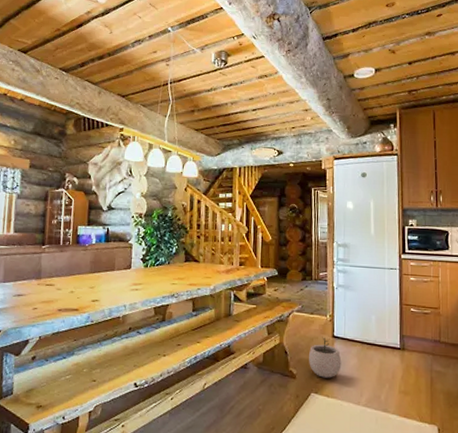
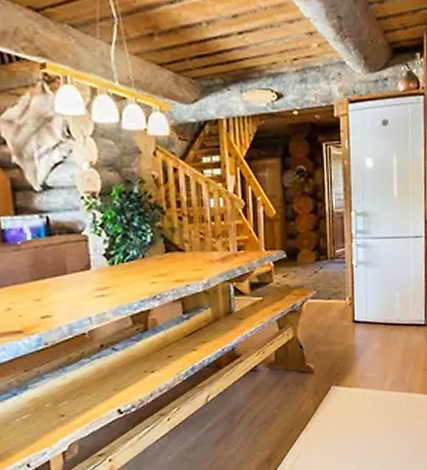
plant pot: present [309,337,342,378] -> none [328,323,364,368]

